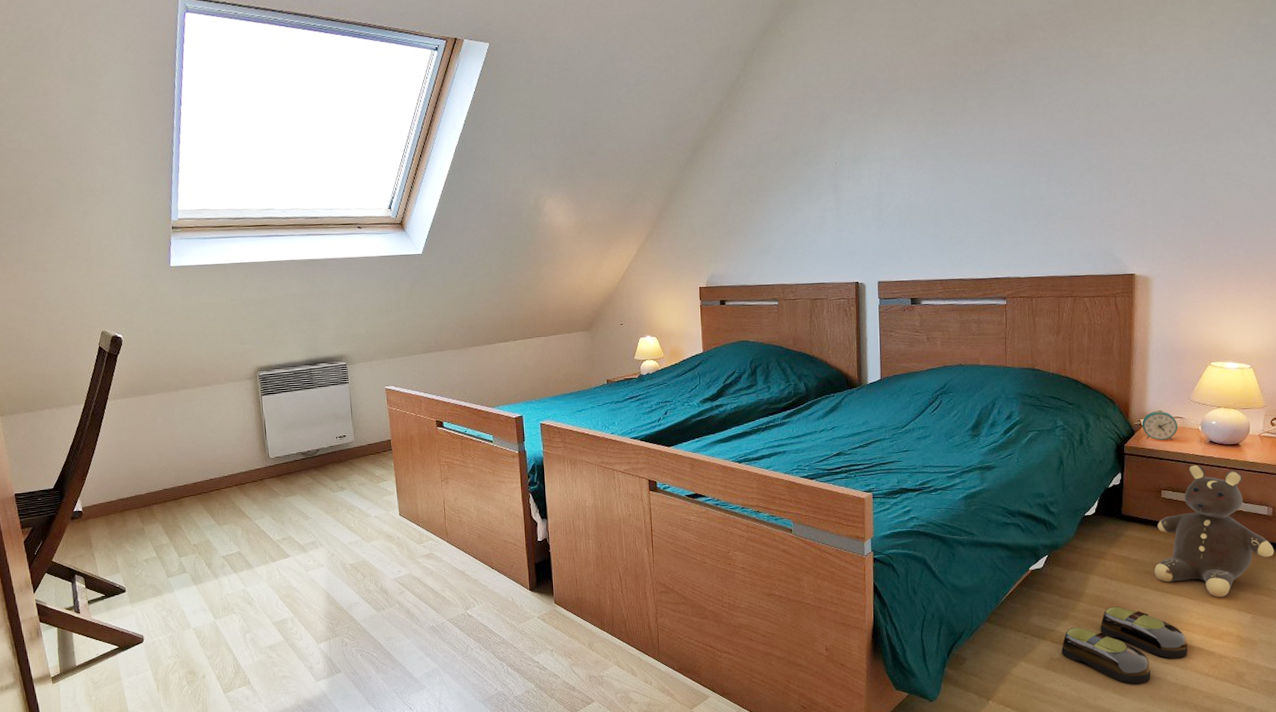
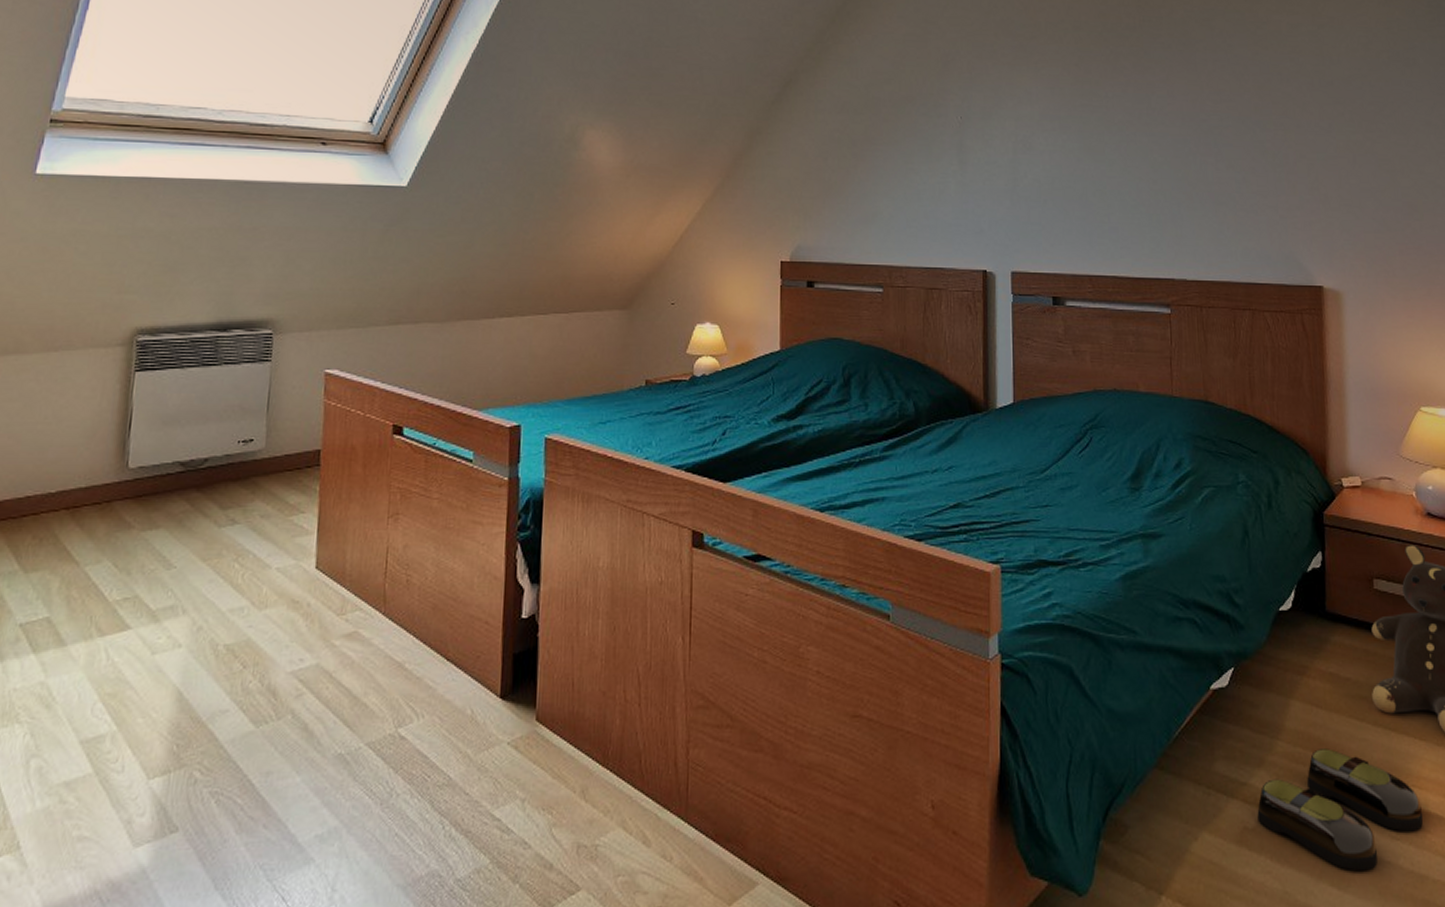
alarm clock: present [1141,409,1178,441] -> none [1343,466,1388,510]

